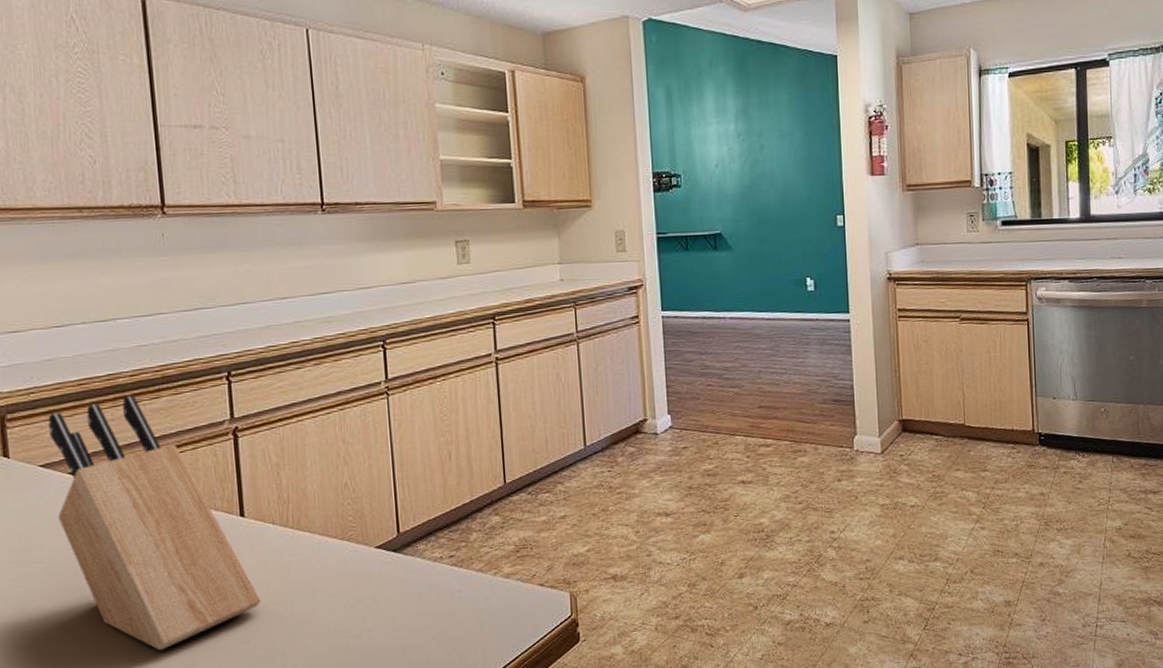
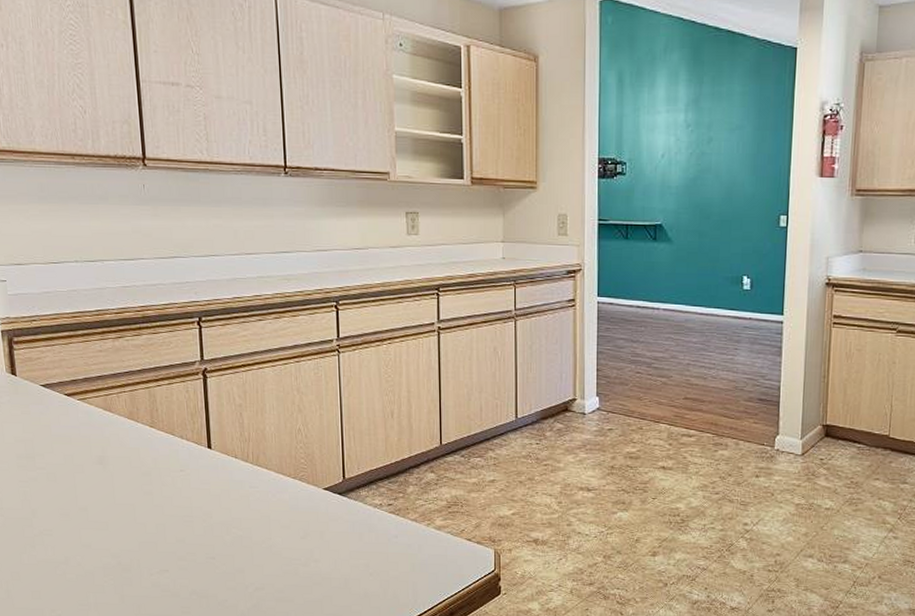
knife block: present [48,395,262,650] -> none [47,330,225,555]

